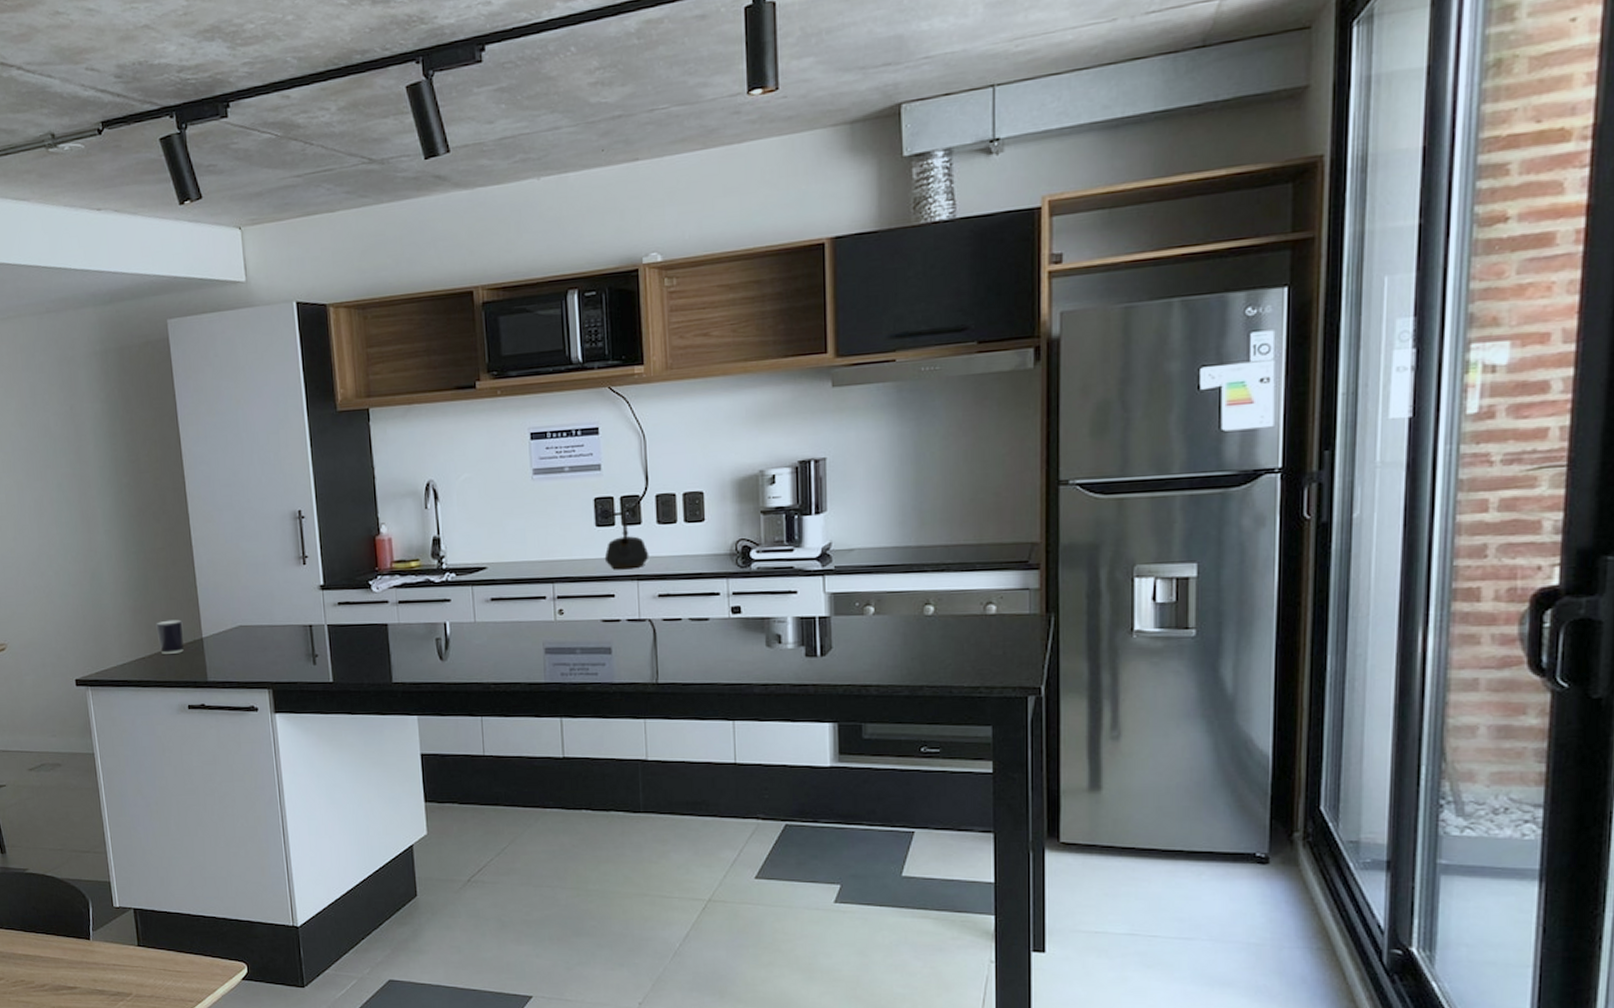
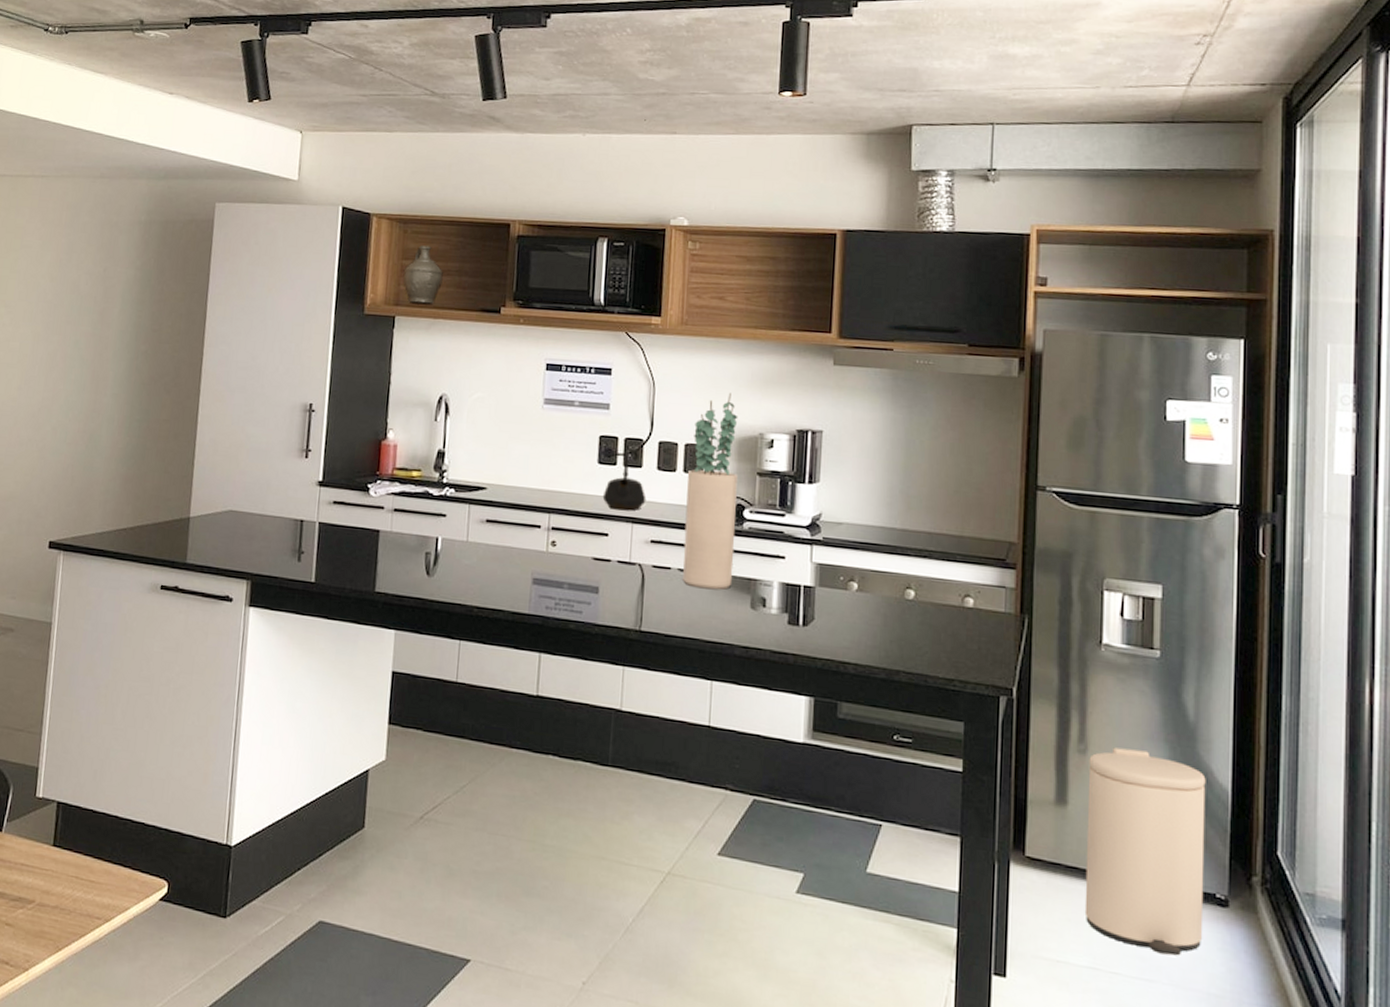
mug: present [156,619,184,655] -> none [144,493,173,530]
ceramic jug: none [370,329,412,393] -> present [403,245,443,305]
vase: none [688,433,745,635] -> present [683,392,738,591]
pedal bin: none [1121,729,1245,914] -> present [1084,747,1206,956]

